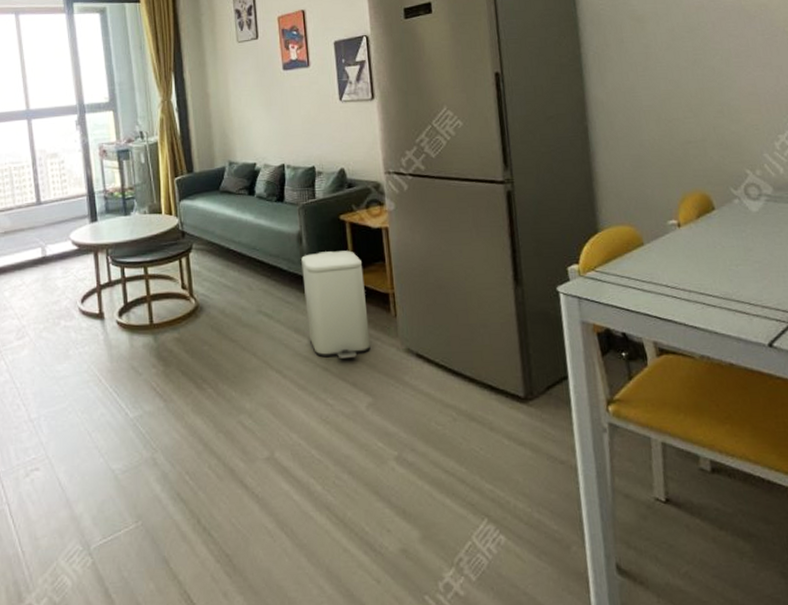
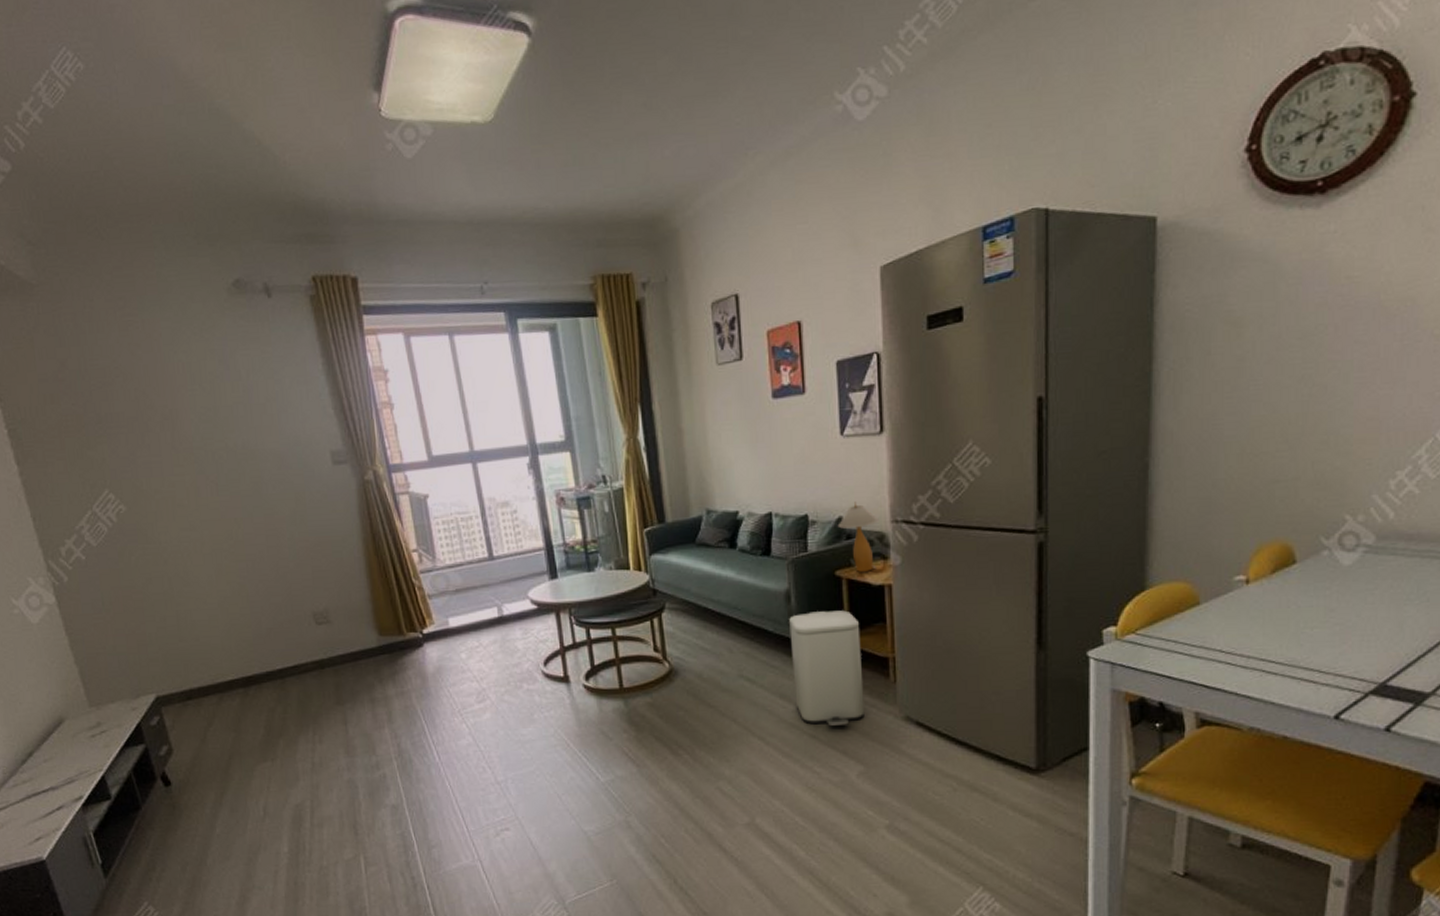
table lamp: none [340,156,375,216] -> present [837,501,879,572]

